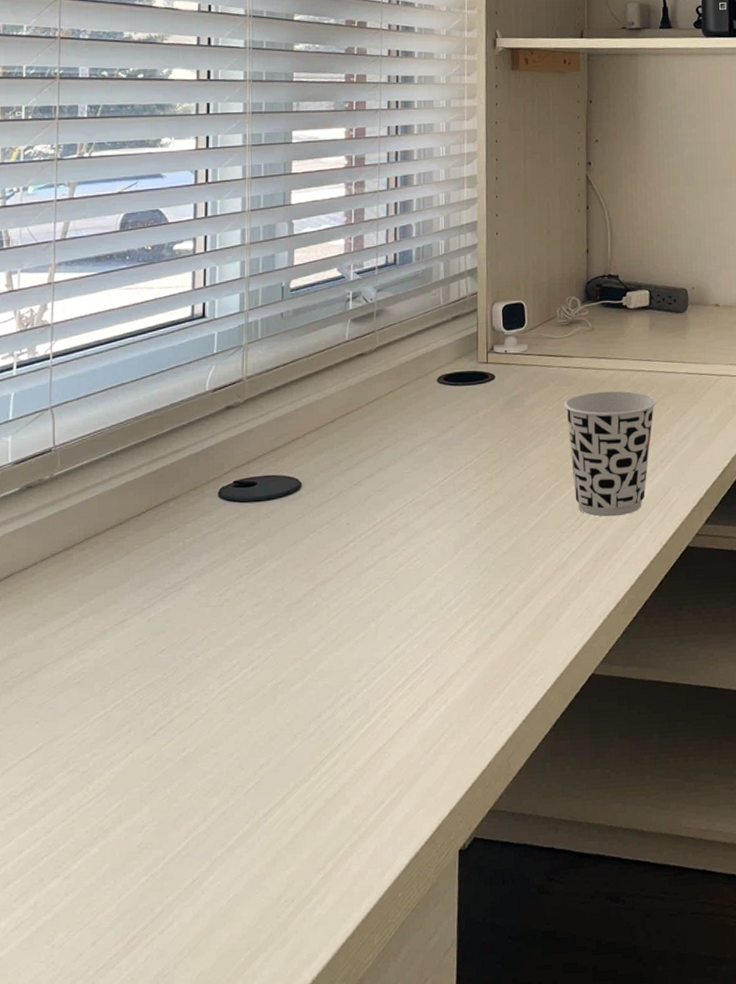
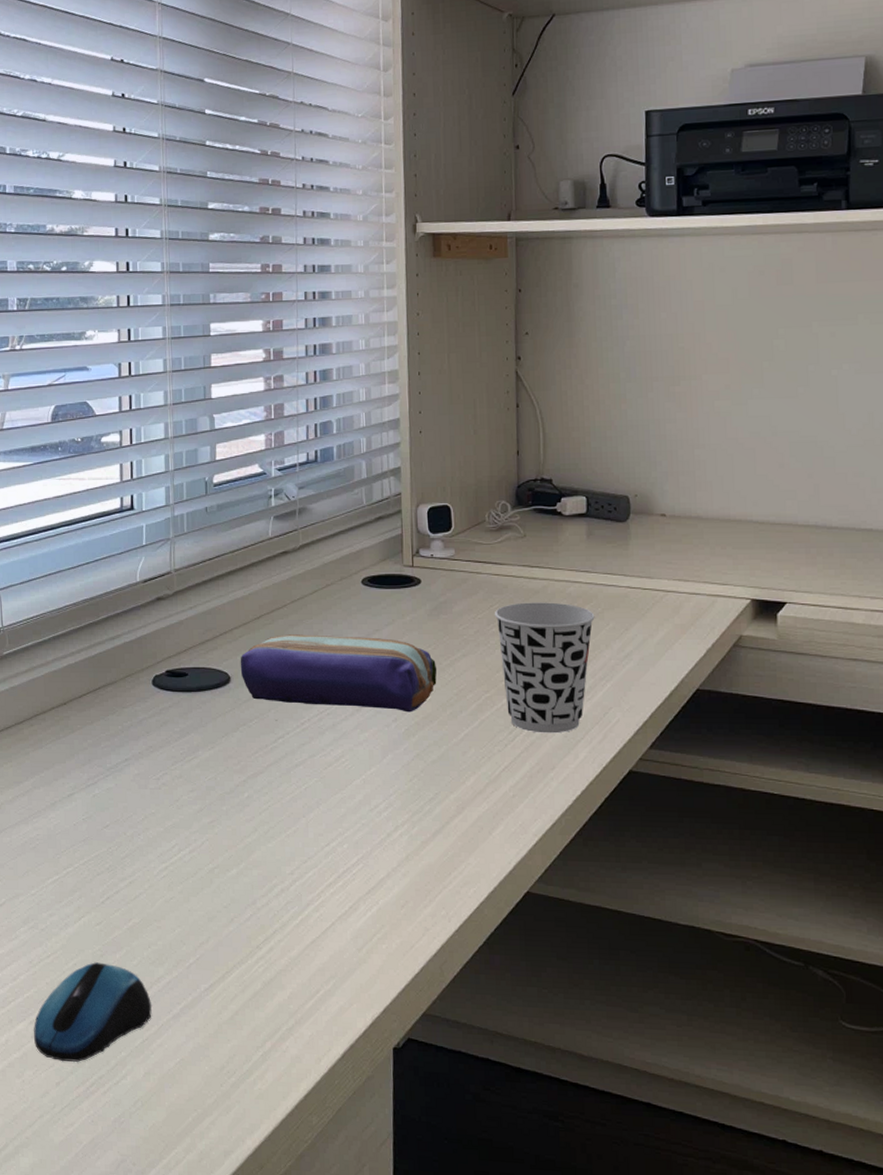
computer mouse: none [68,800,205,917] -> present [34,962,153,1062]
pencil case: none [312,434,509,507] -> present [240,634,437,713]

